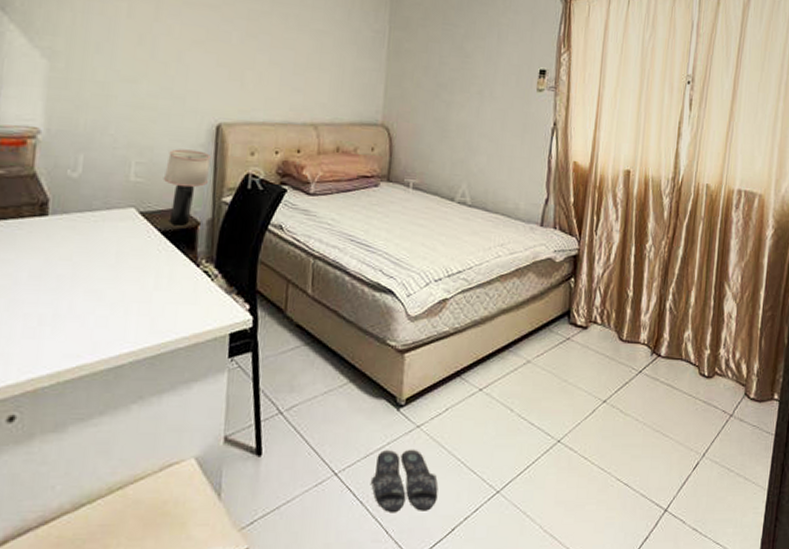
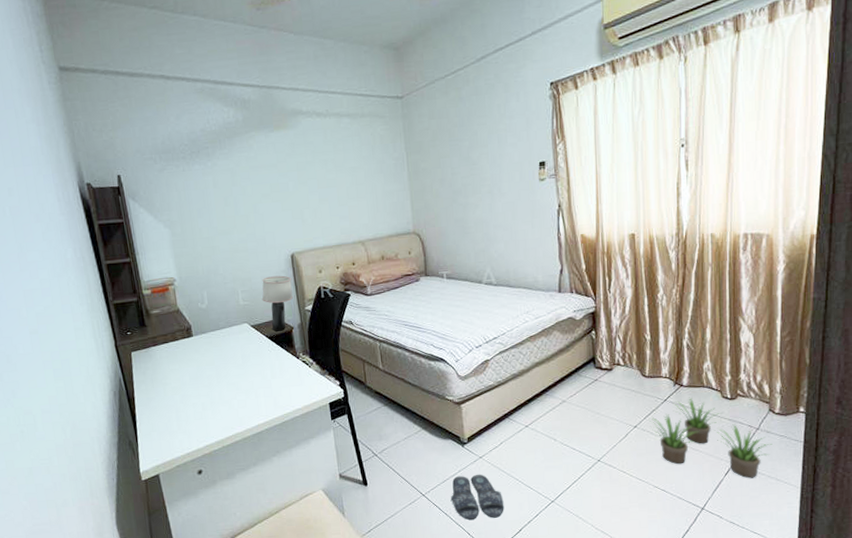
plant: none [620,370,744,475] -> present [649,397,773,478]

